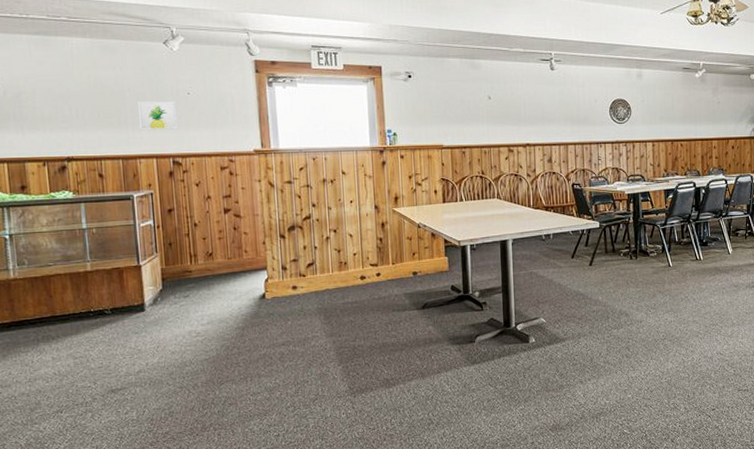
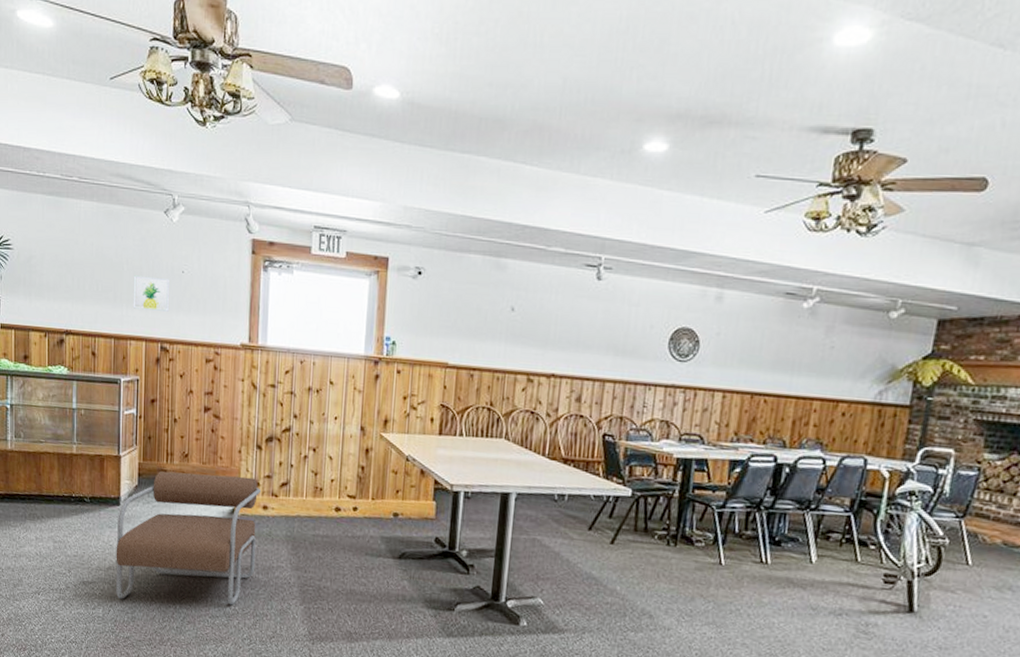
armchair: none [144,264,292,398] -> present [116,471,262,606]

